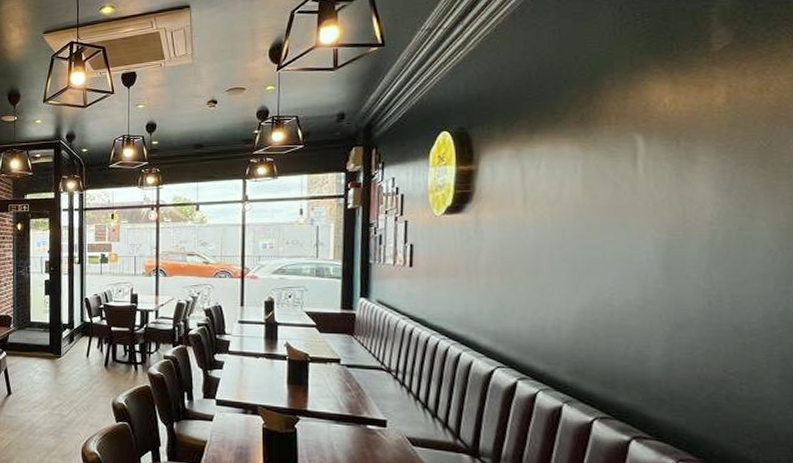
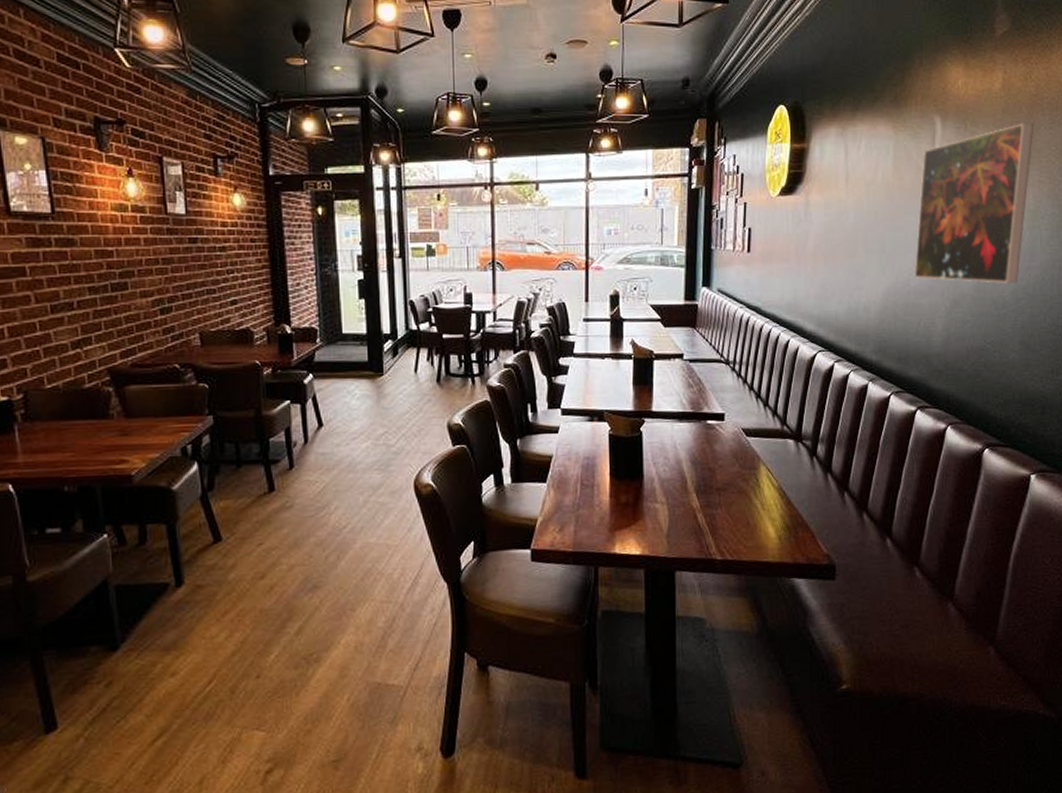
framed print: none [617,136,779,310] -> present [914,123,1035,284]

